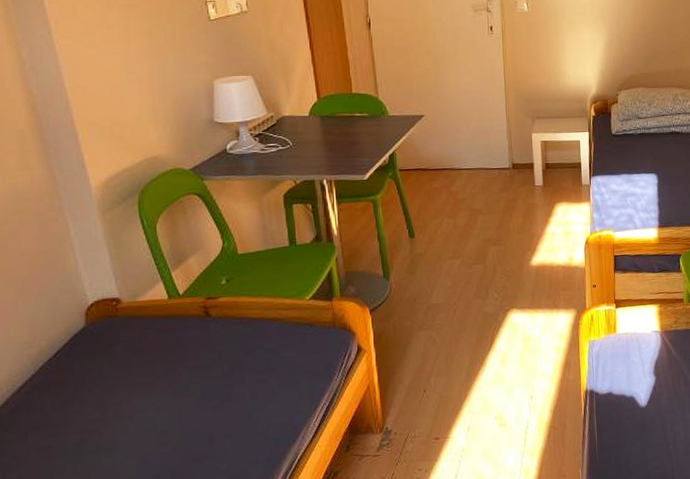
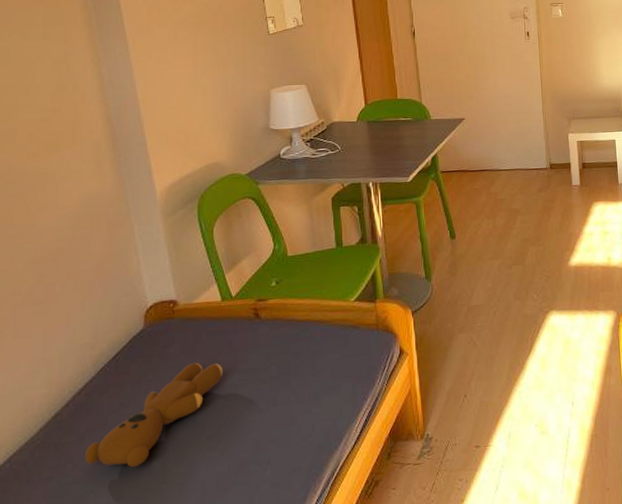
teddy bear: none [28,360,172,464] -> present [84,362,222,468]

